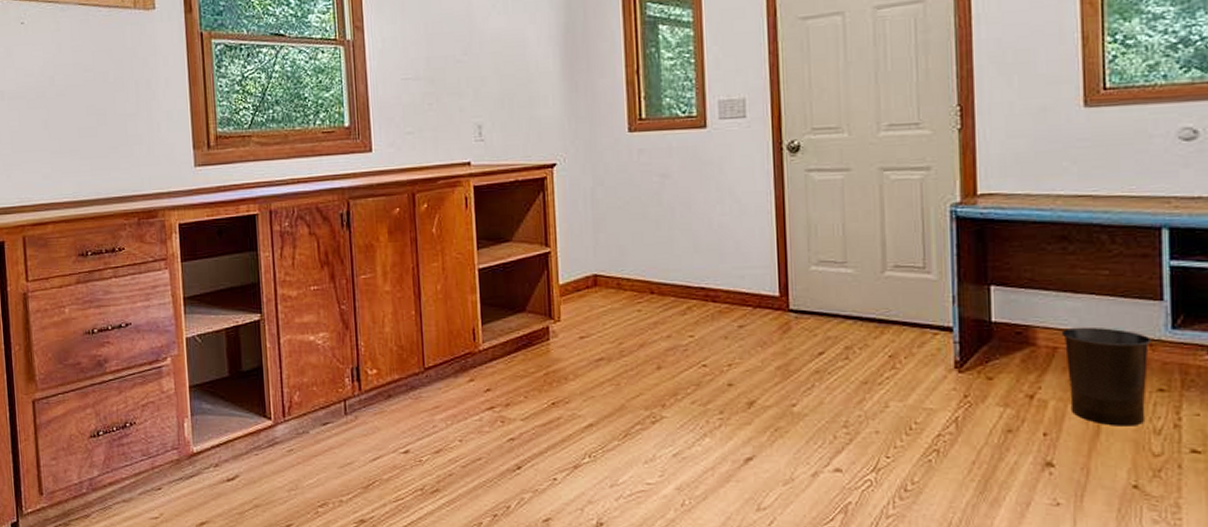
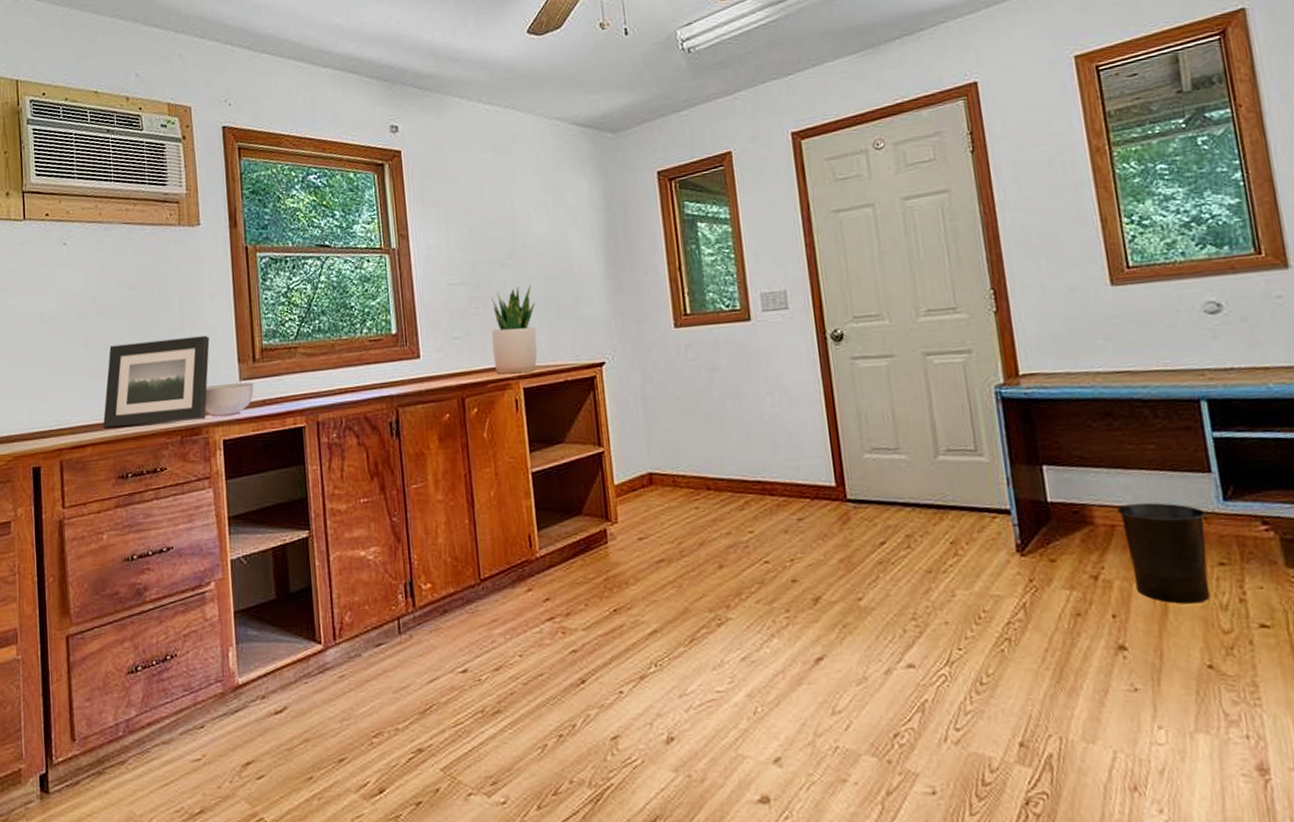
picture frame: none [62,120,166,207] -> present [102,335,210,429]
bowl: none [160,168,208,201] -> present [204,382,254,417]
planter: none [443,83,489,172] -> present [491,285,537,374]

